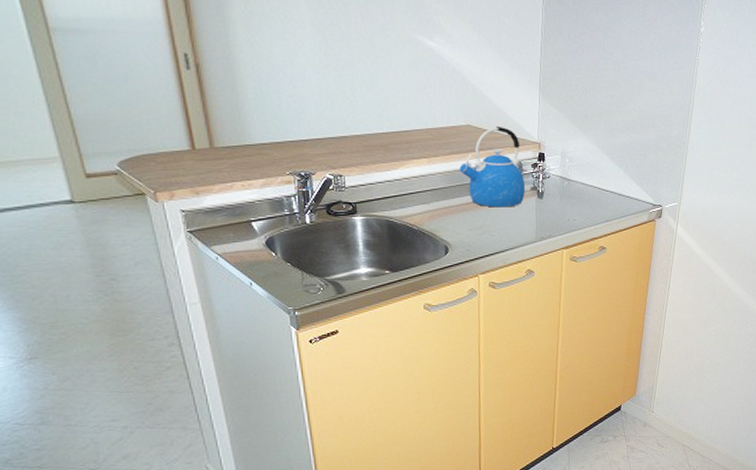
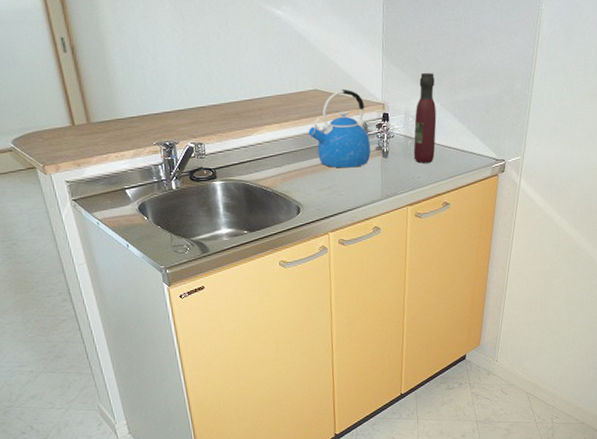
wine bottle: none [569,115,594,206] -> present [413,73,437,163]

